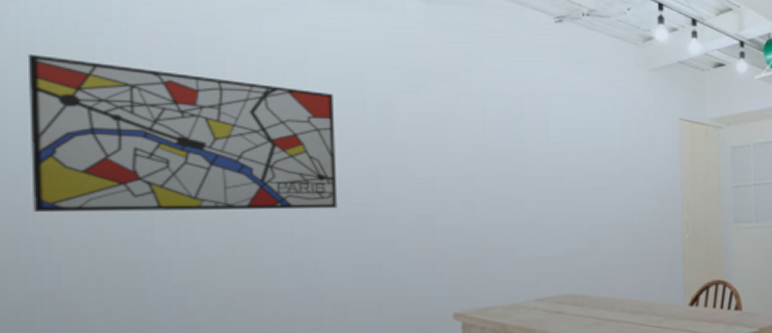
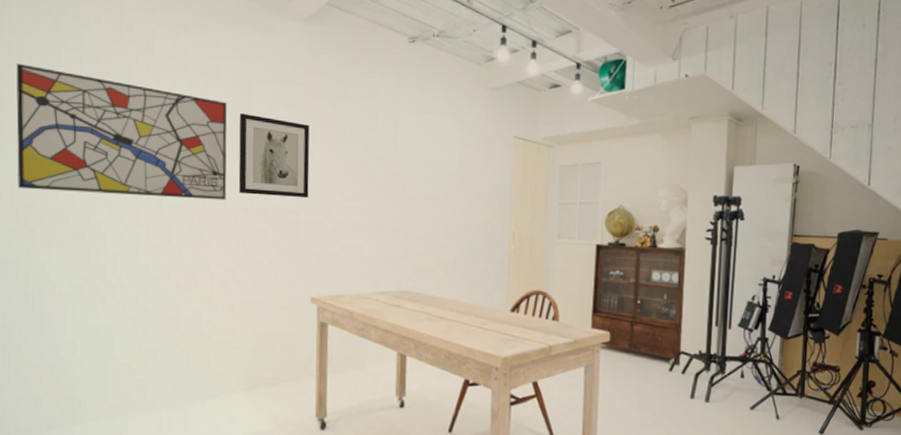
wall art: none [350,106,444,200] -> present [238,113,310,199]

